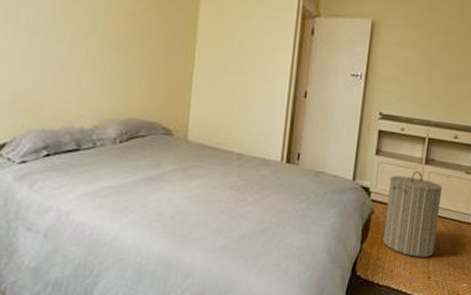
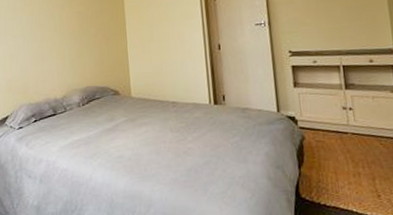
laundry hamper: present [383,171,443,257] -> none [313,96,377,177]

